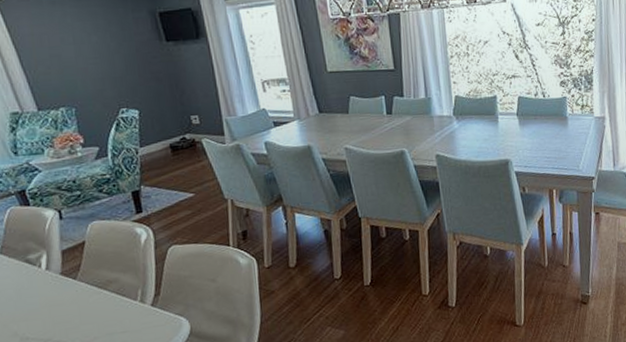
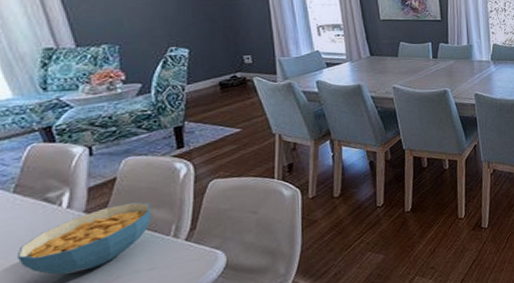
cereal bowl: none [9,266,120,333] -> present [16,202,152,275]

